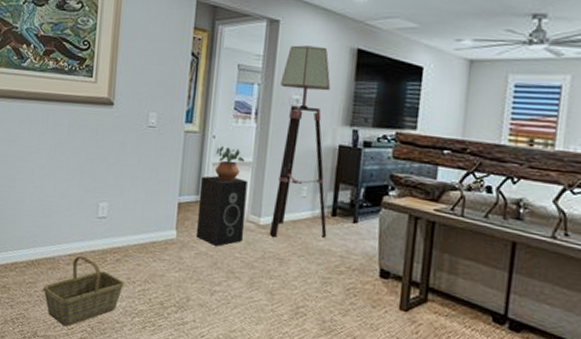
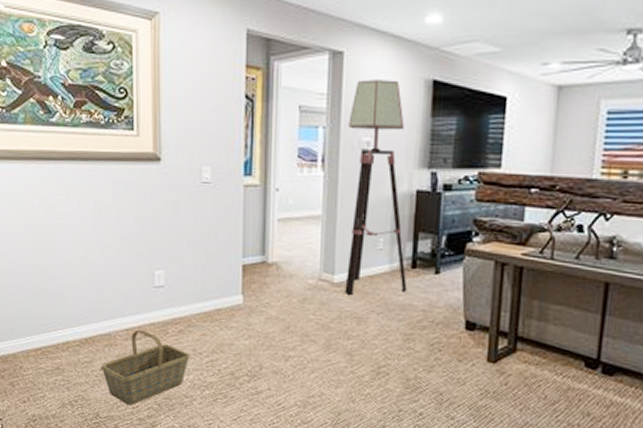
speaker: present [197,175,248,246] -> none [264,232,318,309]
potted plant: present [215,147,245,182] -> none [280,200,314,238]

